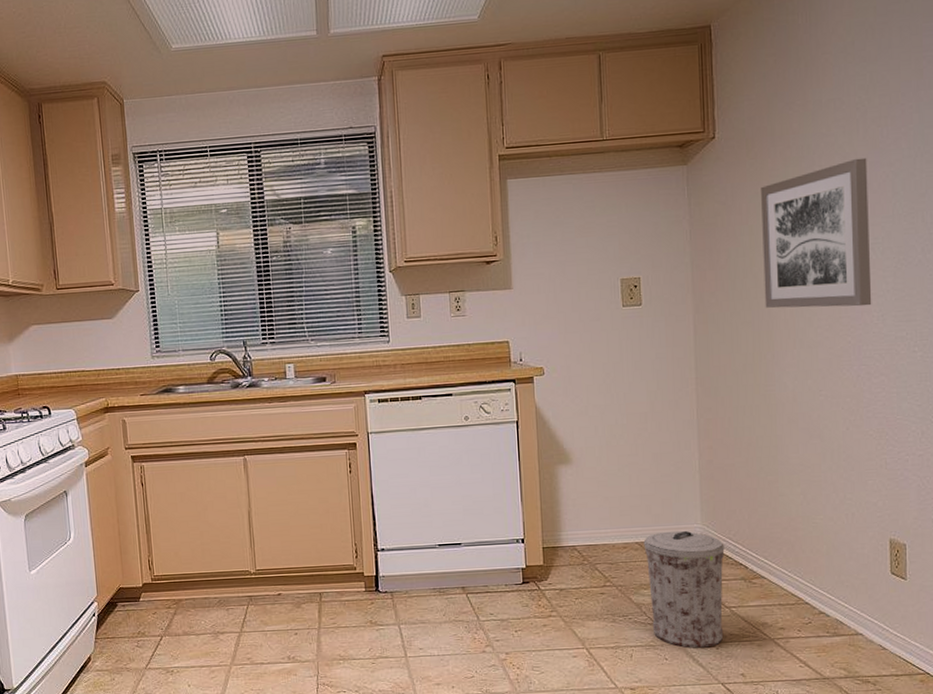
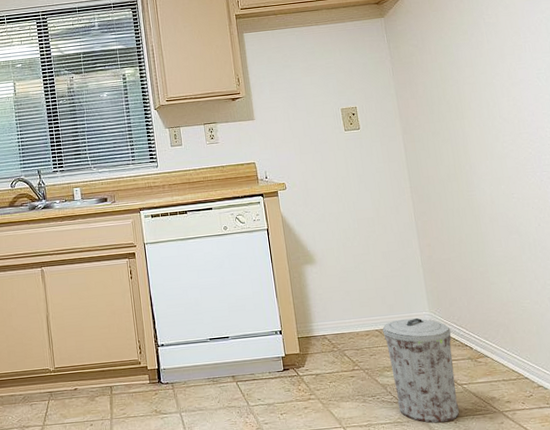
wall art: present [761,157,872,309] -> none [444,7,544,128]

